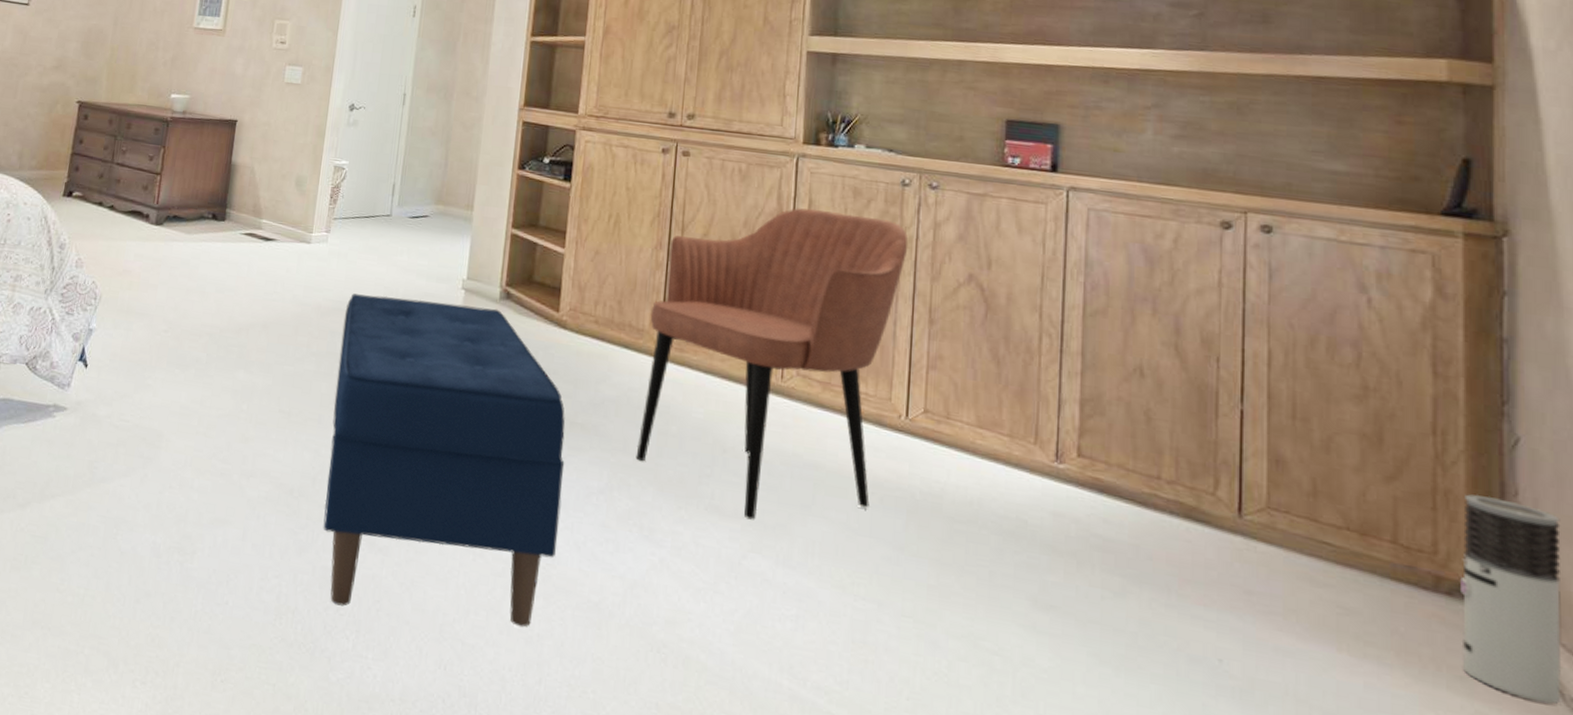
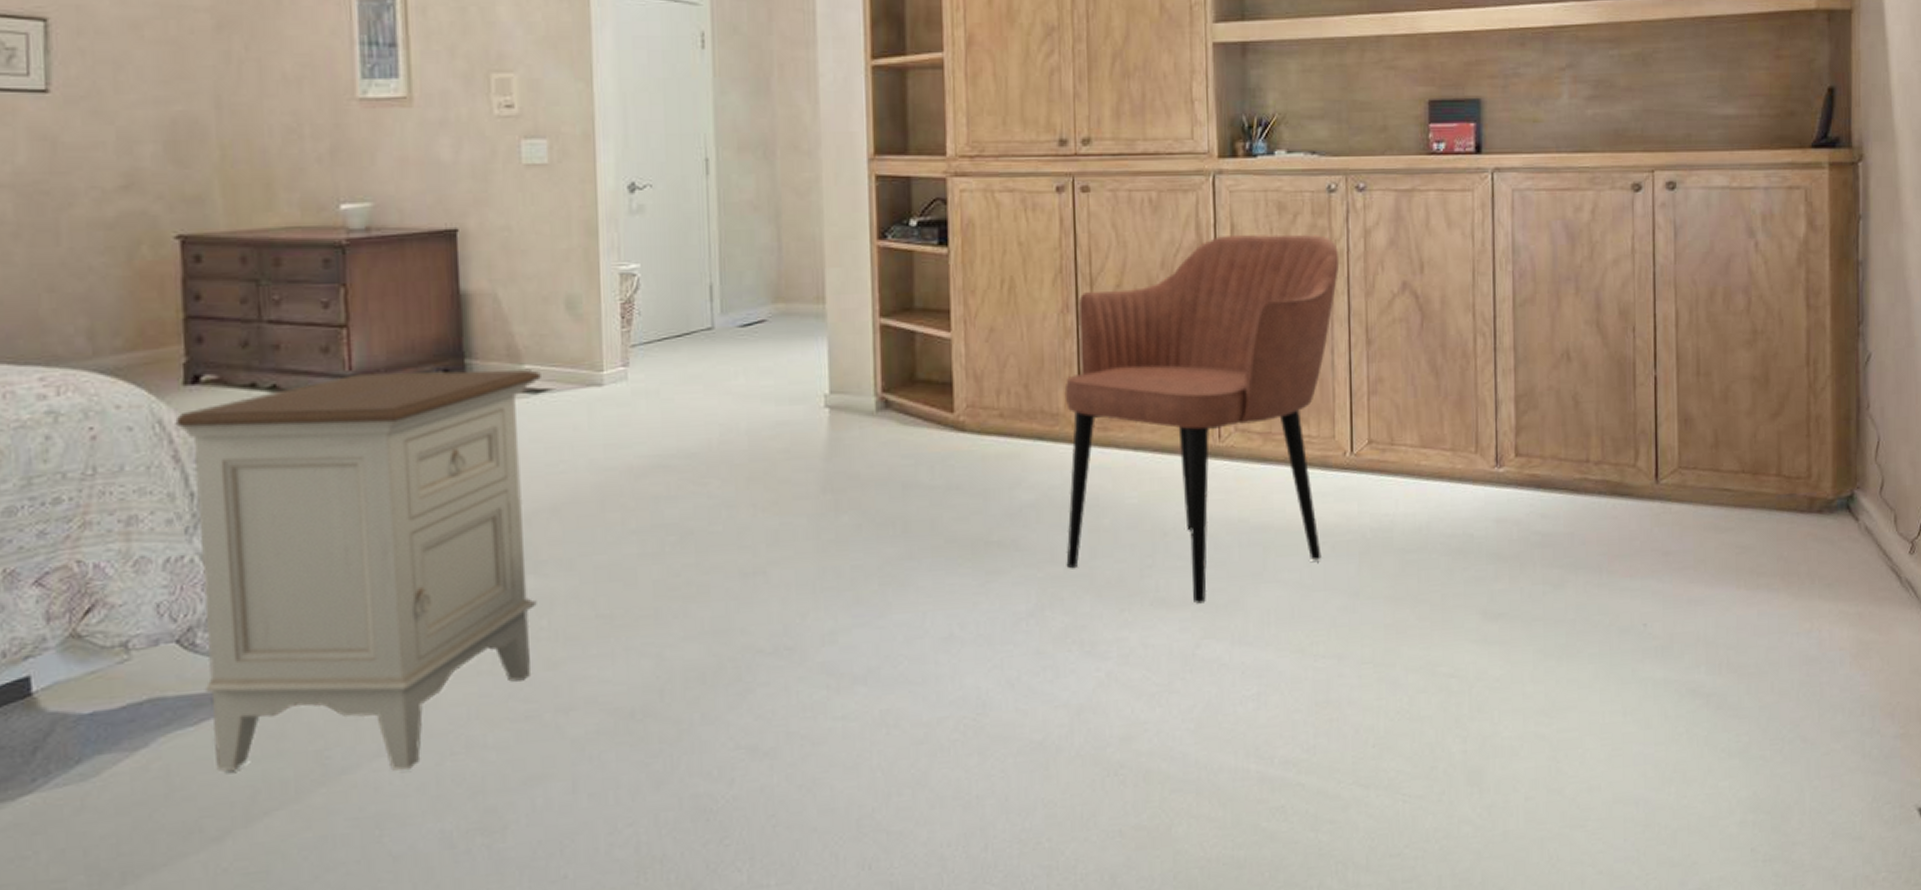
nightstand: none [31,207,272,491] -> present [175,368,541,771]
bench: present [323,293,565,628] -> none [668,423,987,836]
air purifier: present [1460,494,1562,704] -> none [1828,414,1900,590]

